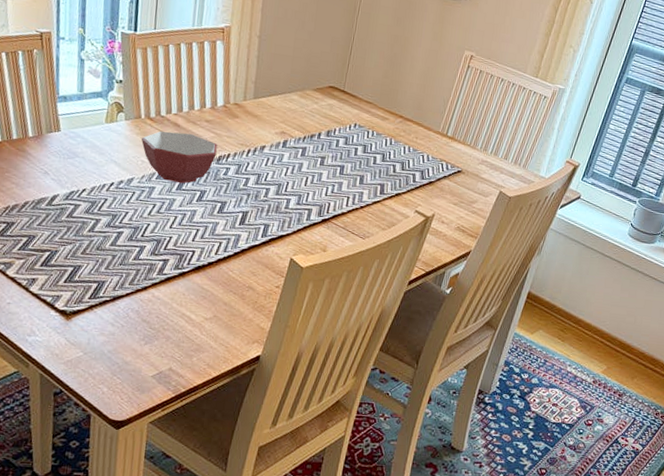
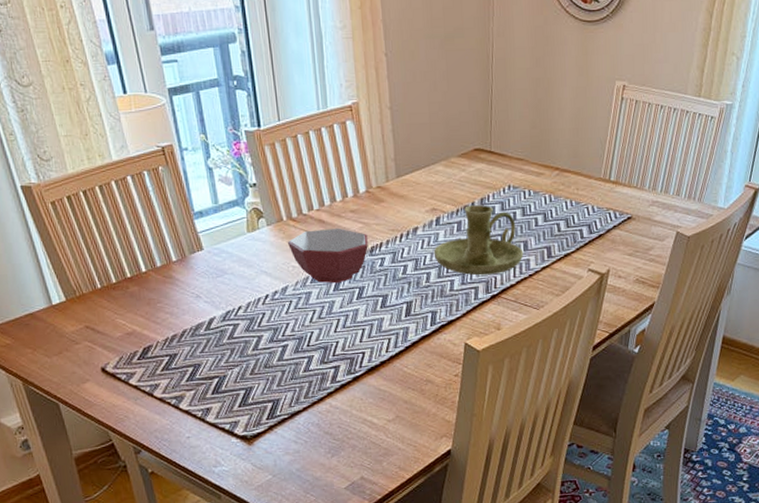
candle holder: none [275,135,359,201] -> present [433,205,524,276]

